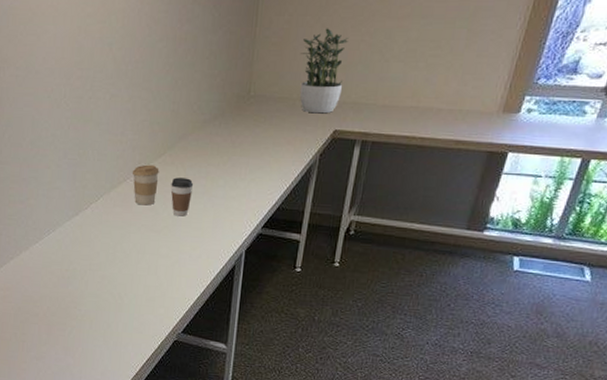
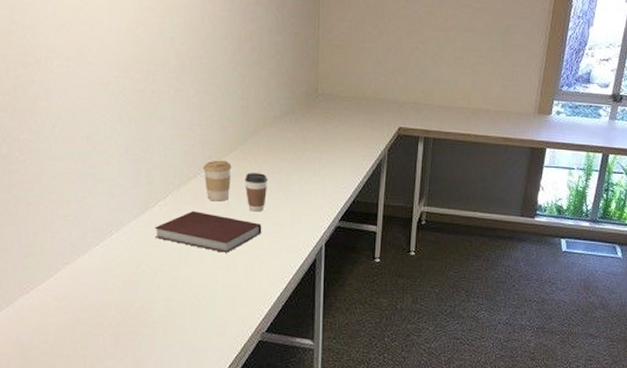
notebook: none [86,214,185,255] -> present [154,211,262,253]
potted plant: present [299,28,348,114] -> none [362,35,404,112]

